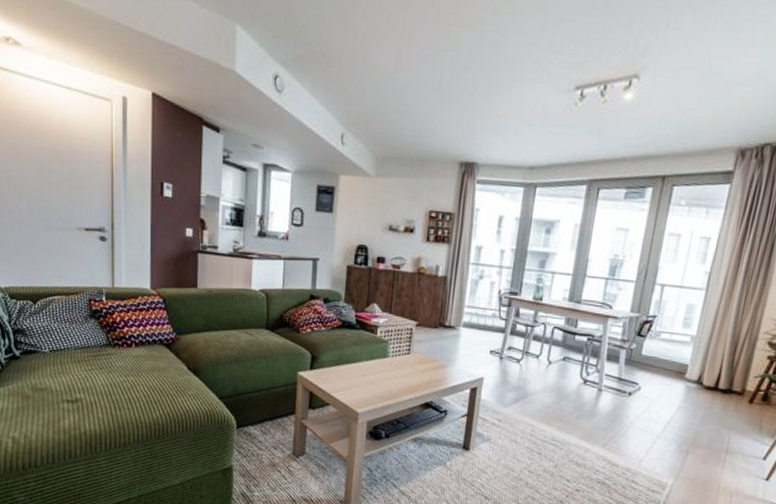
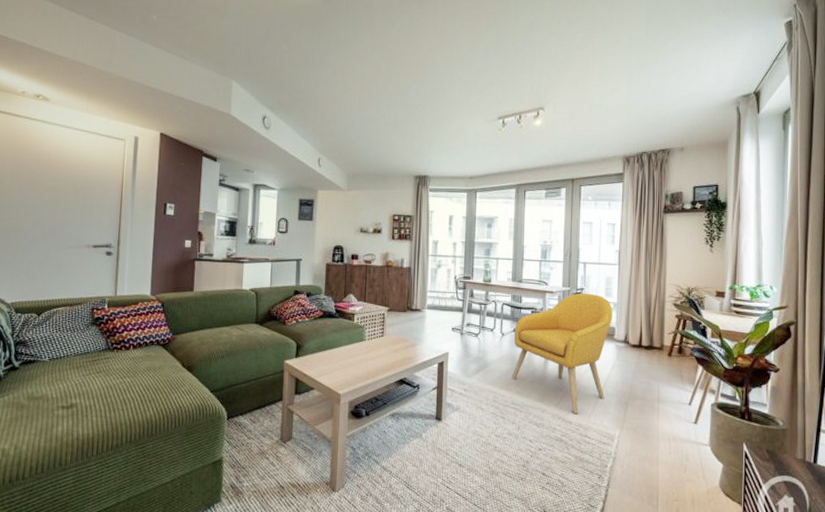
armchair: none [554,320,689,458] -> present [511,293,612,415]

